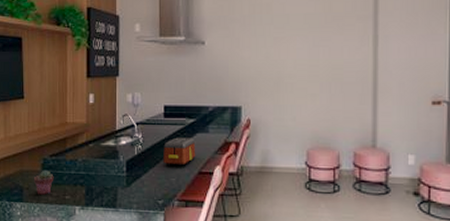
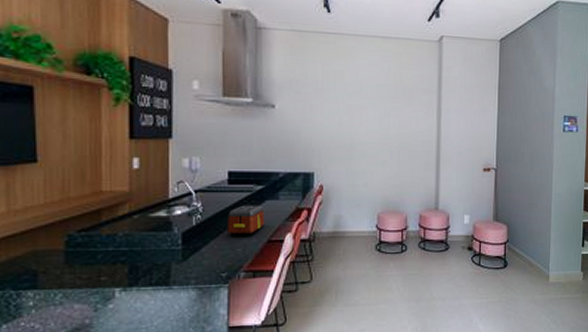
potted succulent: present [34,170,54,195] -> none [54,248,84,278]

